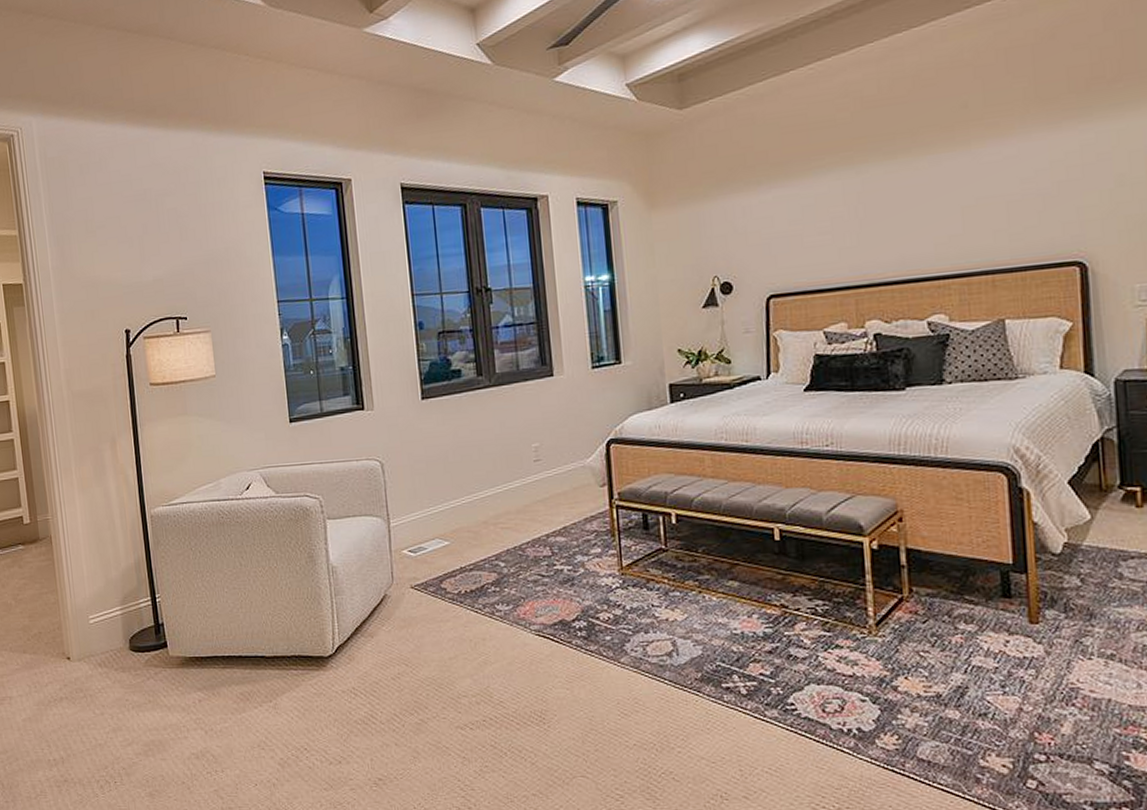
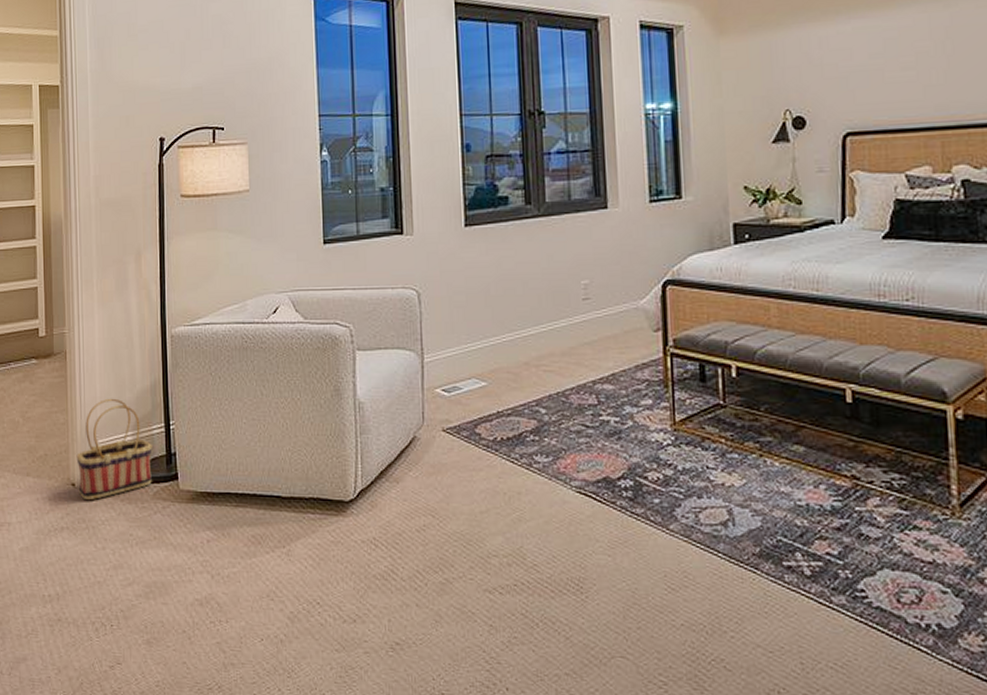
basket: none [69,577,143,671] -> present [76,398,152,500]

